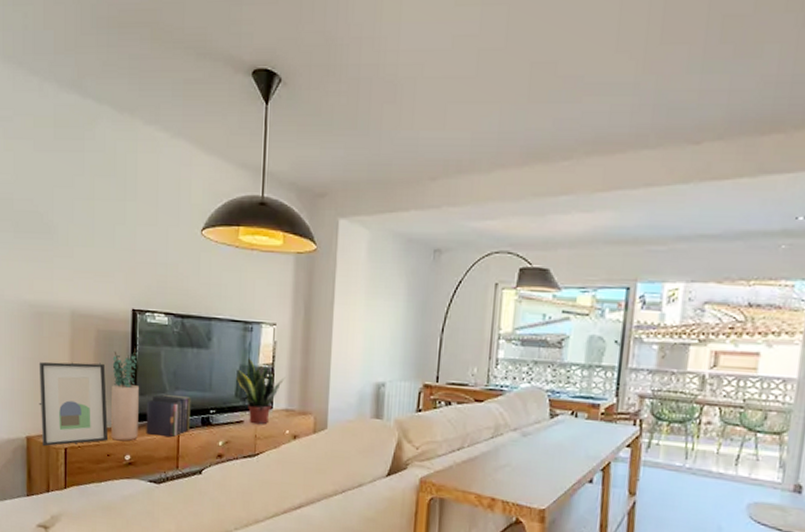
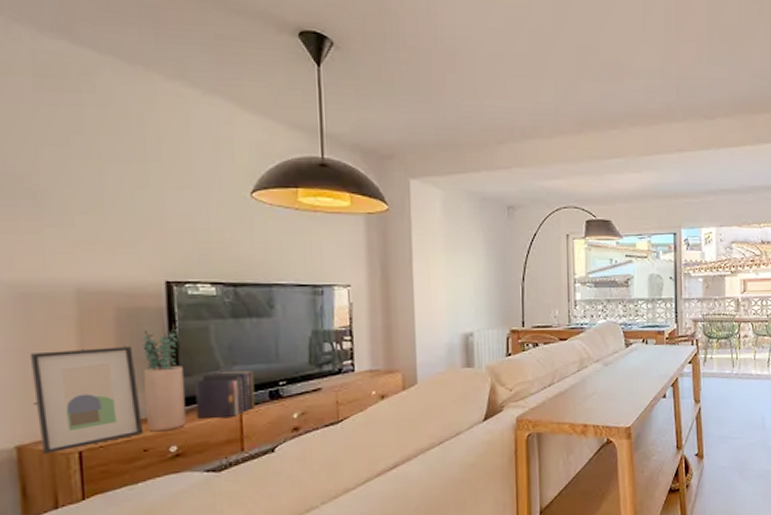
potted plant: present [236,358,286,425] -> none [308,322,366,390]

